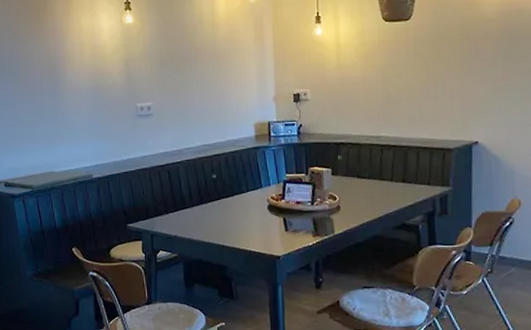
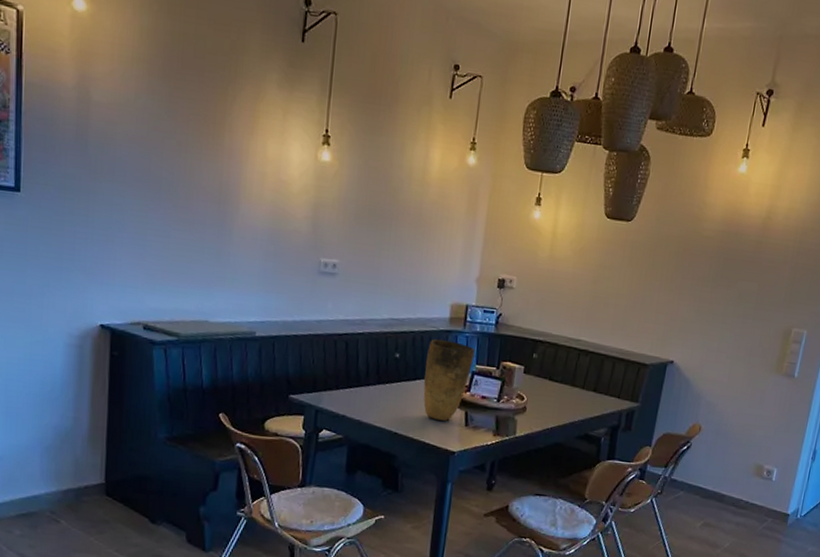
vase: none [240,156,283,229] -> present [423,339,475,421]

